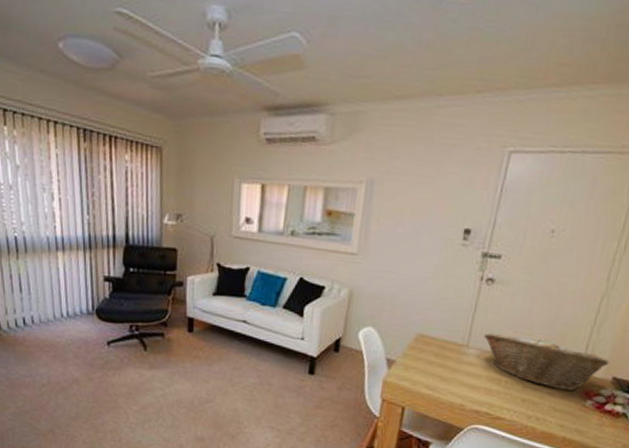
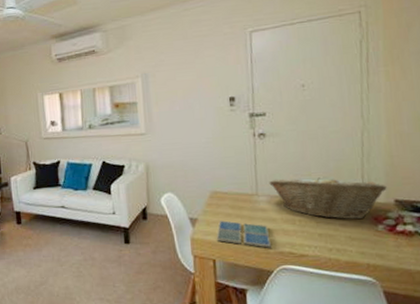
drink coaster: none [411,367,470,405] -> present [216,220,271,248]

